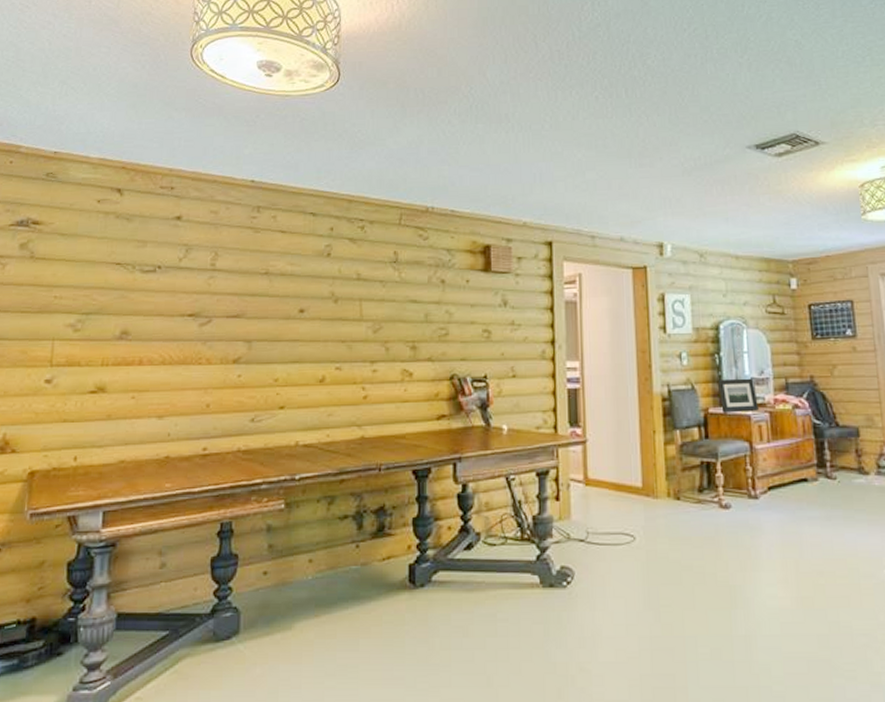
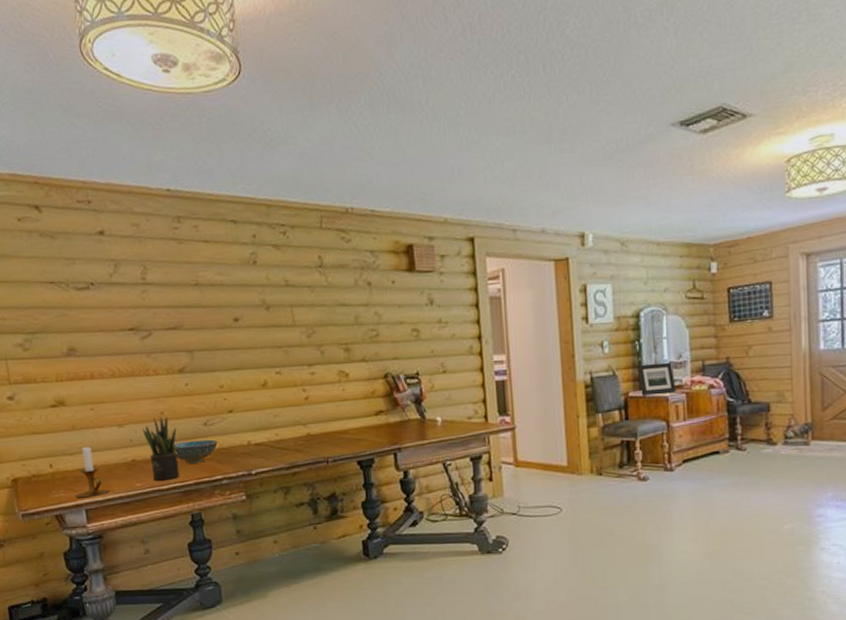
candlestick: none [95,439,134,498] -> present [75,447,110,498]
potted plant: none [183,409,221,482] -> present [142,416,180,481]
decorative bowl: none [214,437,263,464] -> present [174,439,218,464]

